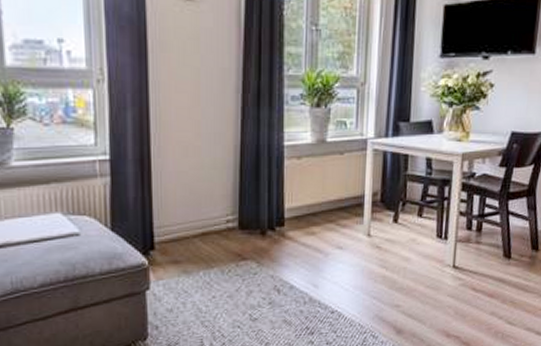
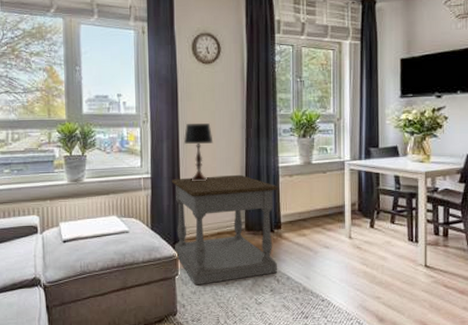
side table: none [138,156,283,301] -> present [171,174,278,286]
table lamp: none [157,85,198,166] -> present [184,123,213,182]

